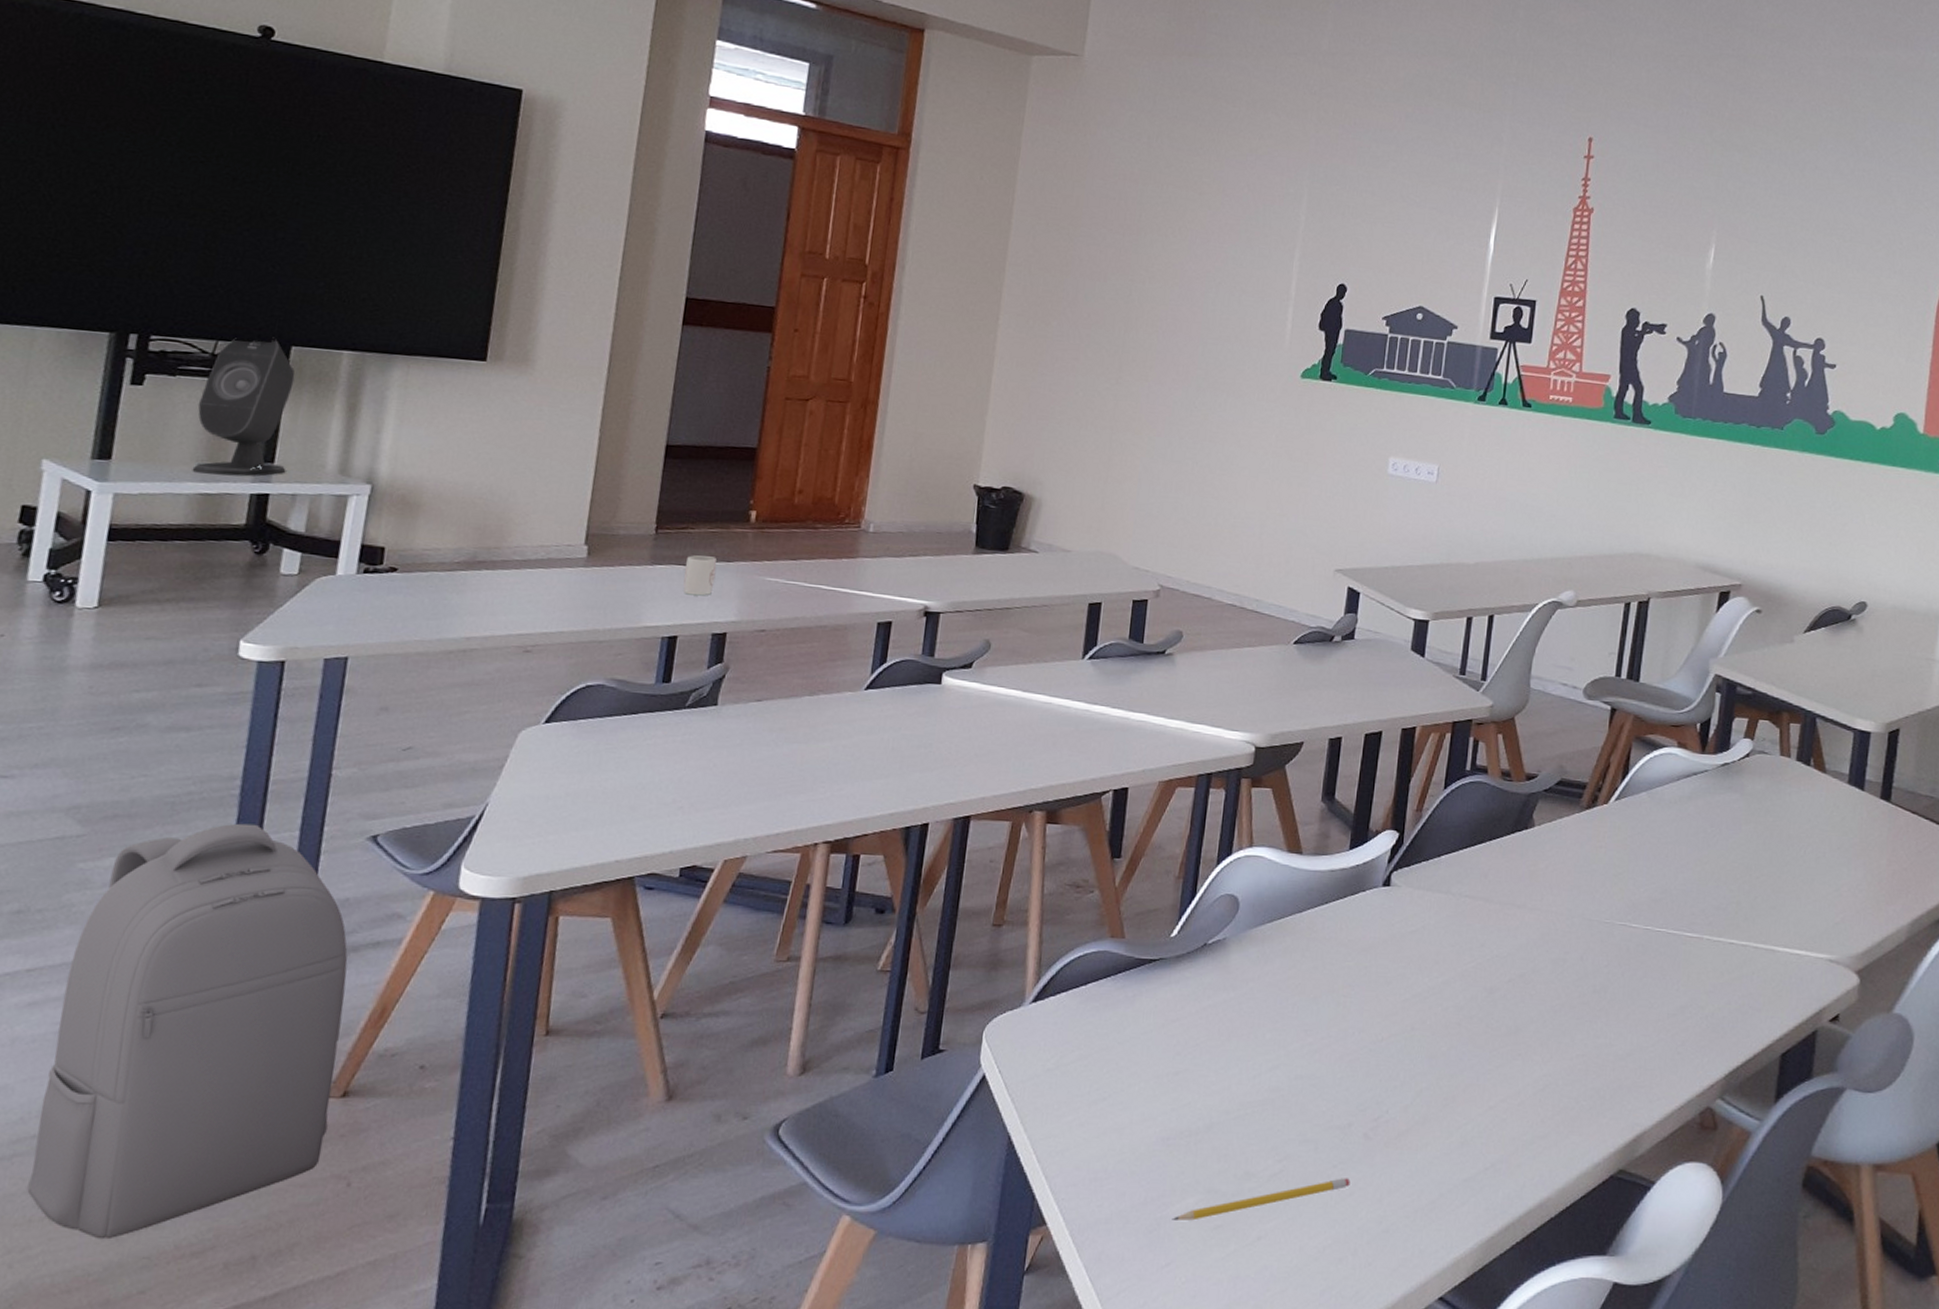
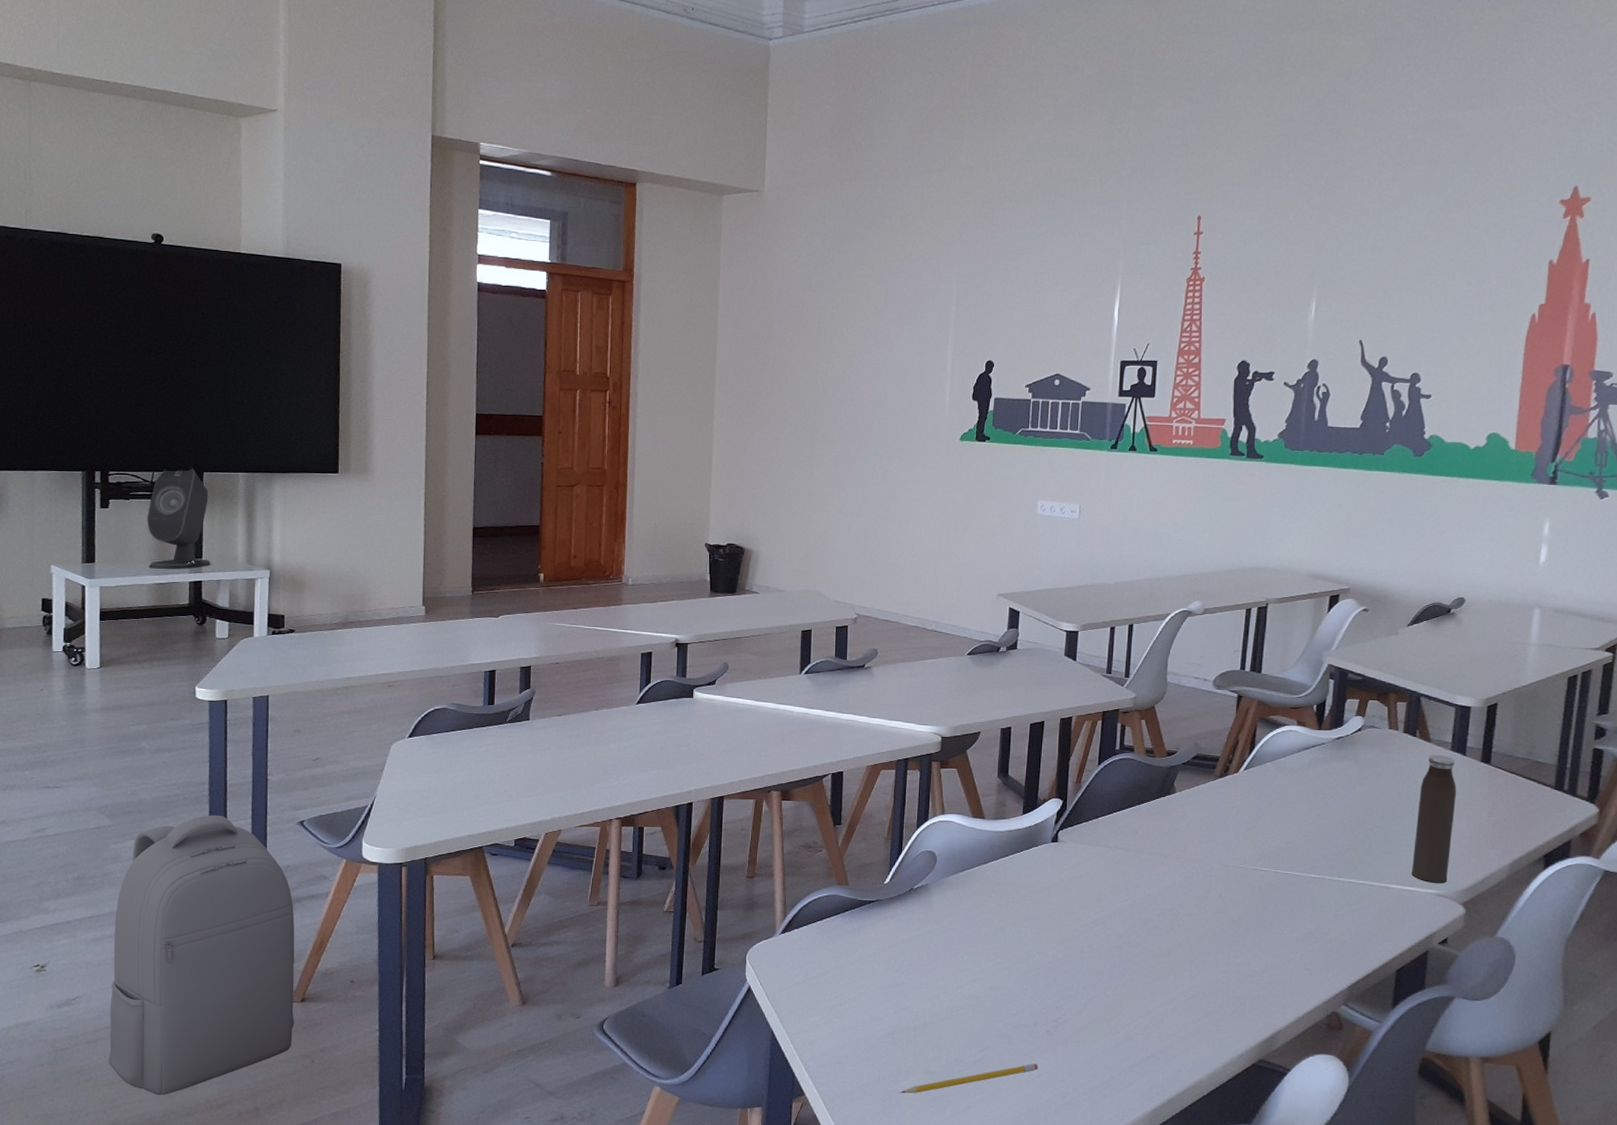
mug: present [683,555,717,596] -> none [495,609,519,640]
water bottle: none [1800,789,1853,947] -> present [1411,755,1456,884]

